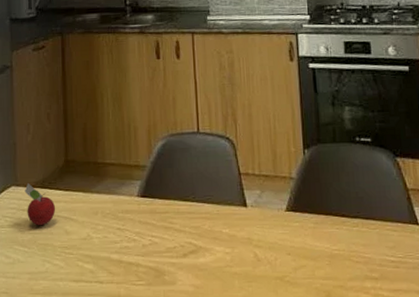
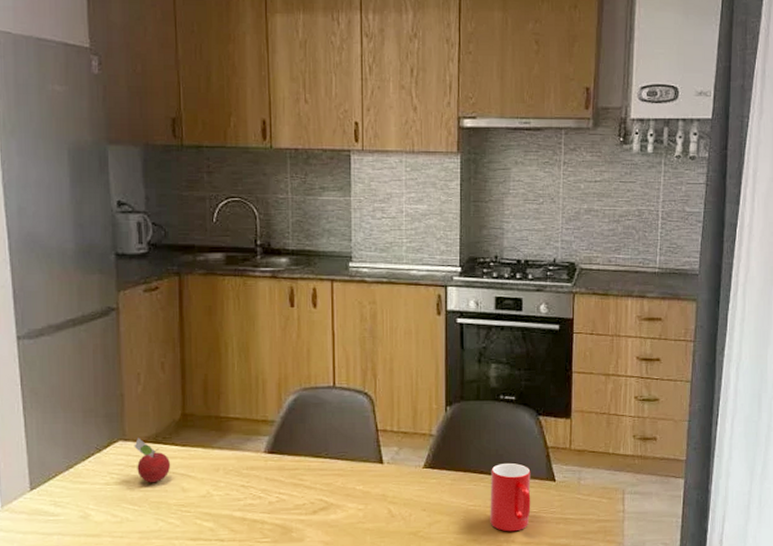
cup: none [352,206,396,278] -> present [490,463,531,532]

